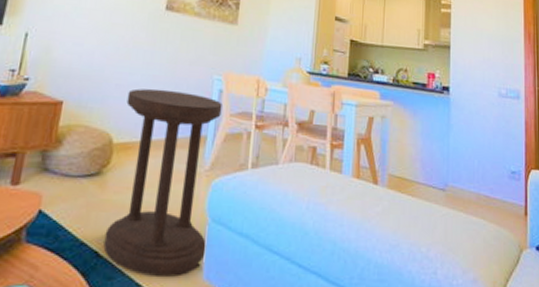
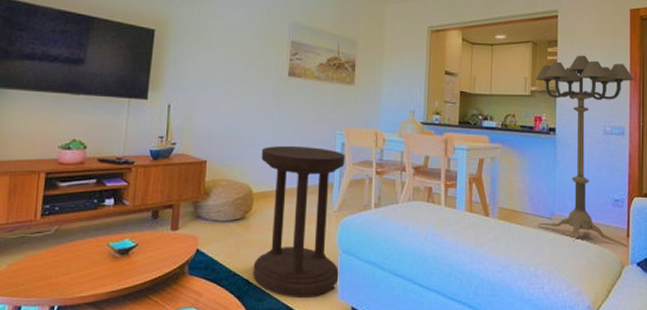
floor lamp: none [429,9,528,228] -> present [536,55,634,247]

